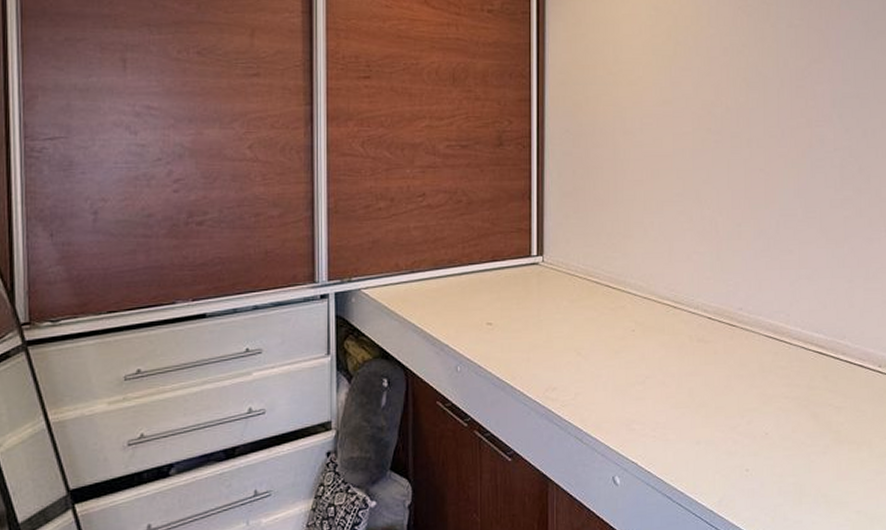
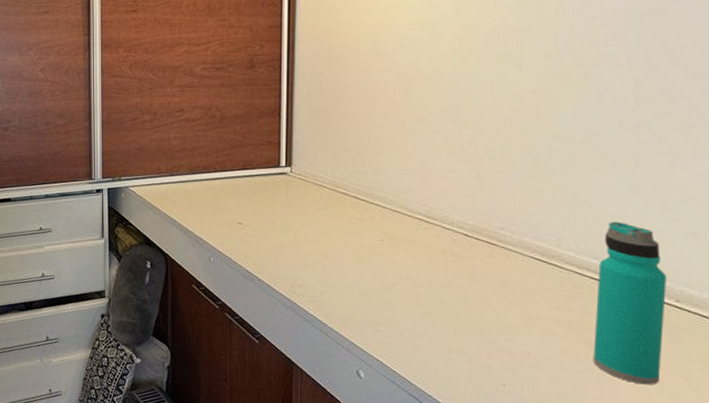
water bottle: none [818,294,871,451] -> present [593,221,667,385]

